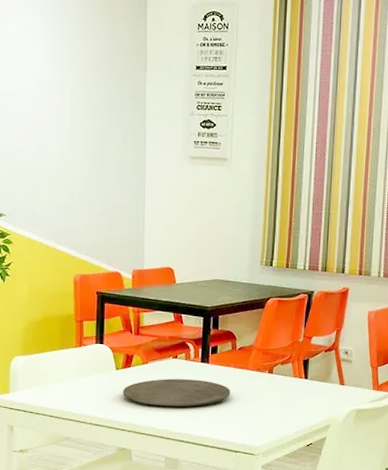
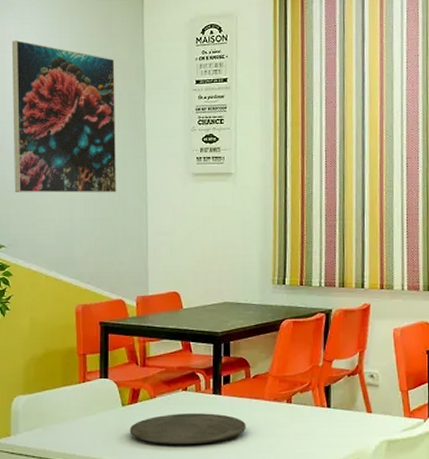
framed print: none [13,11,117,170] -> present [11,40,117,193]

